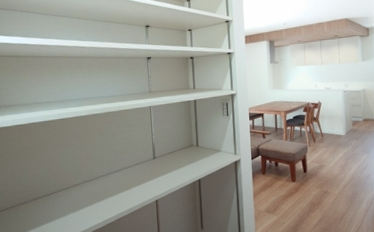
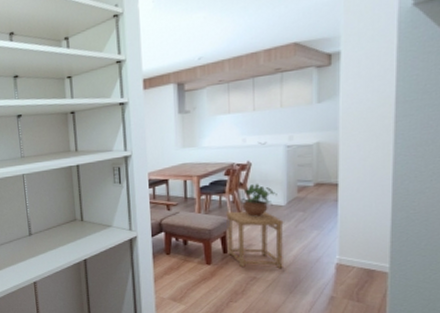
side table: none [305,139,345,184] -> present [226,211,284,269]
potted plant: none [315,118,339,144] -> present [241,183,277,217]

